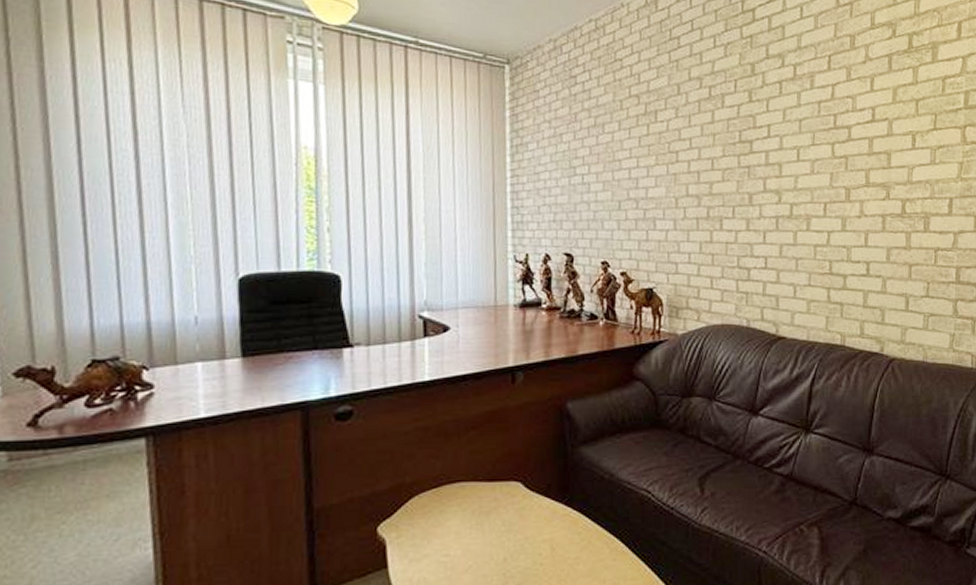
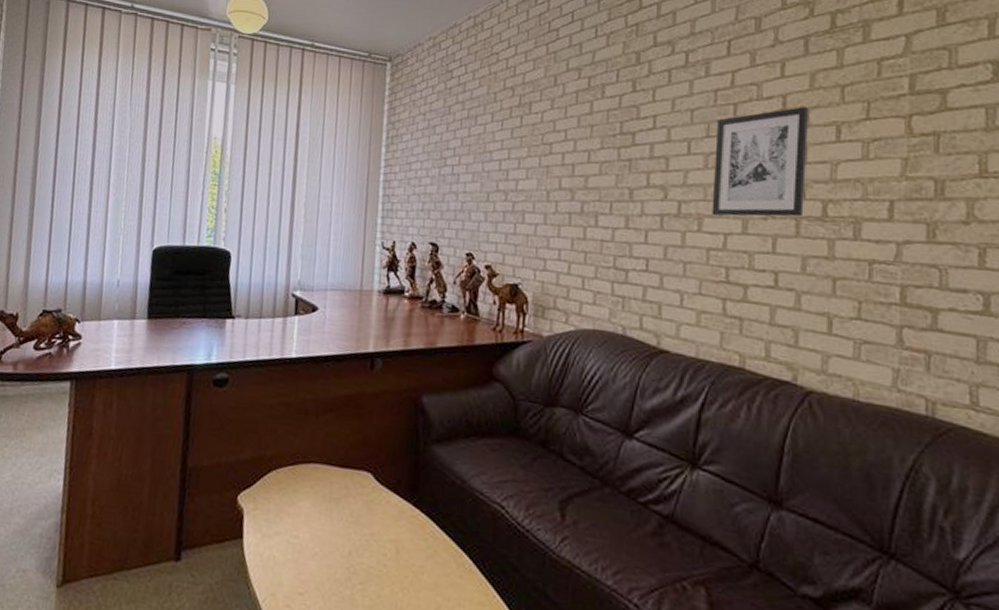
wall art: none [818,118,892,216] -> present [712,107,809,217]

